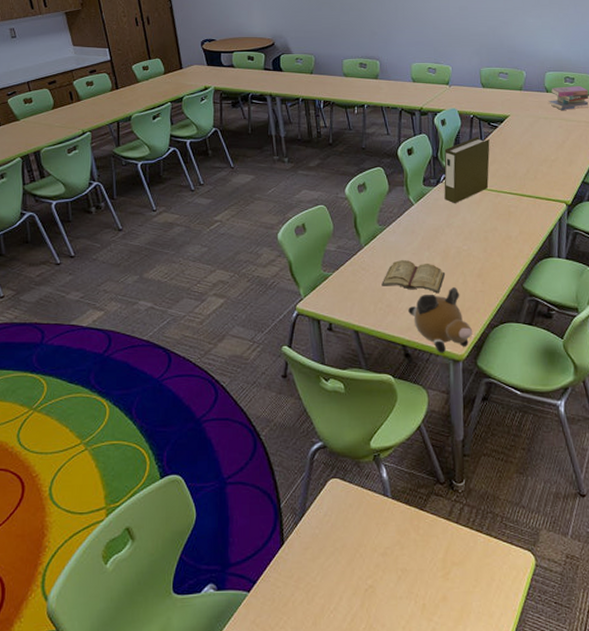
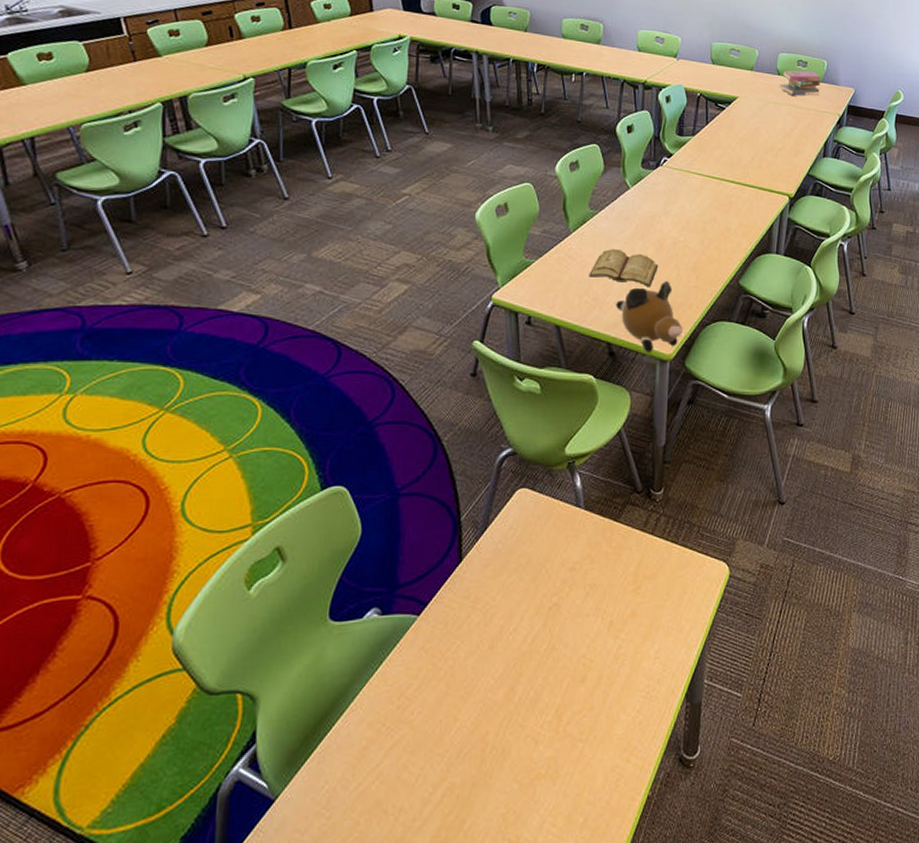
binder: present [444,136,490,203] -> none [663,117,716,189]

